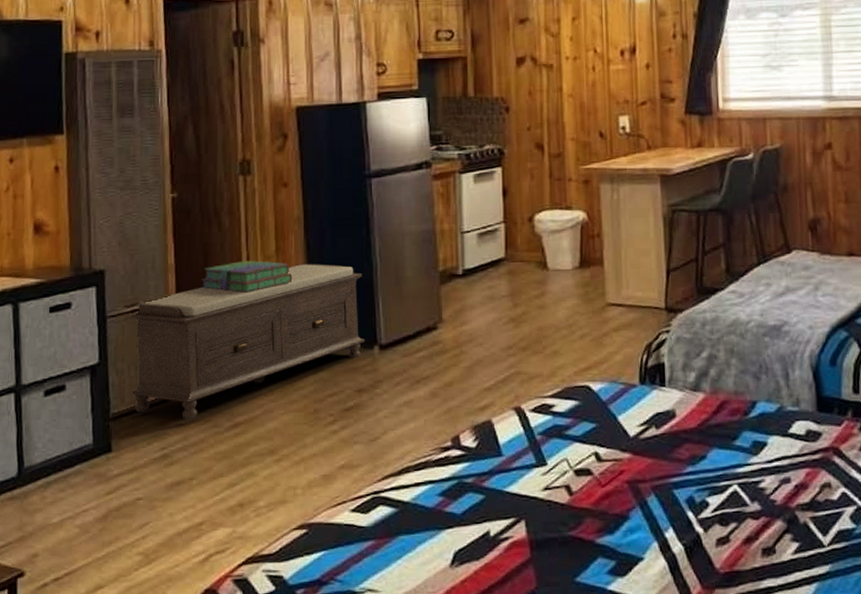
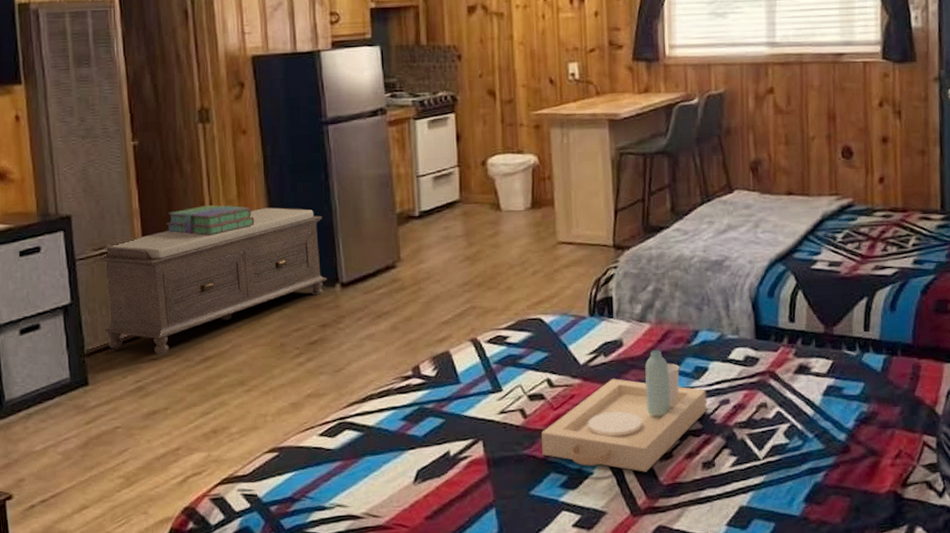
serving tray: none [588,423,766,559] -> present [541,350,707,472]

